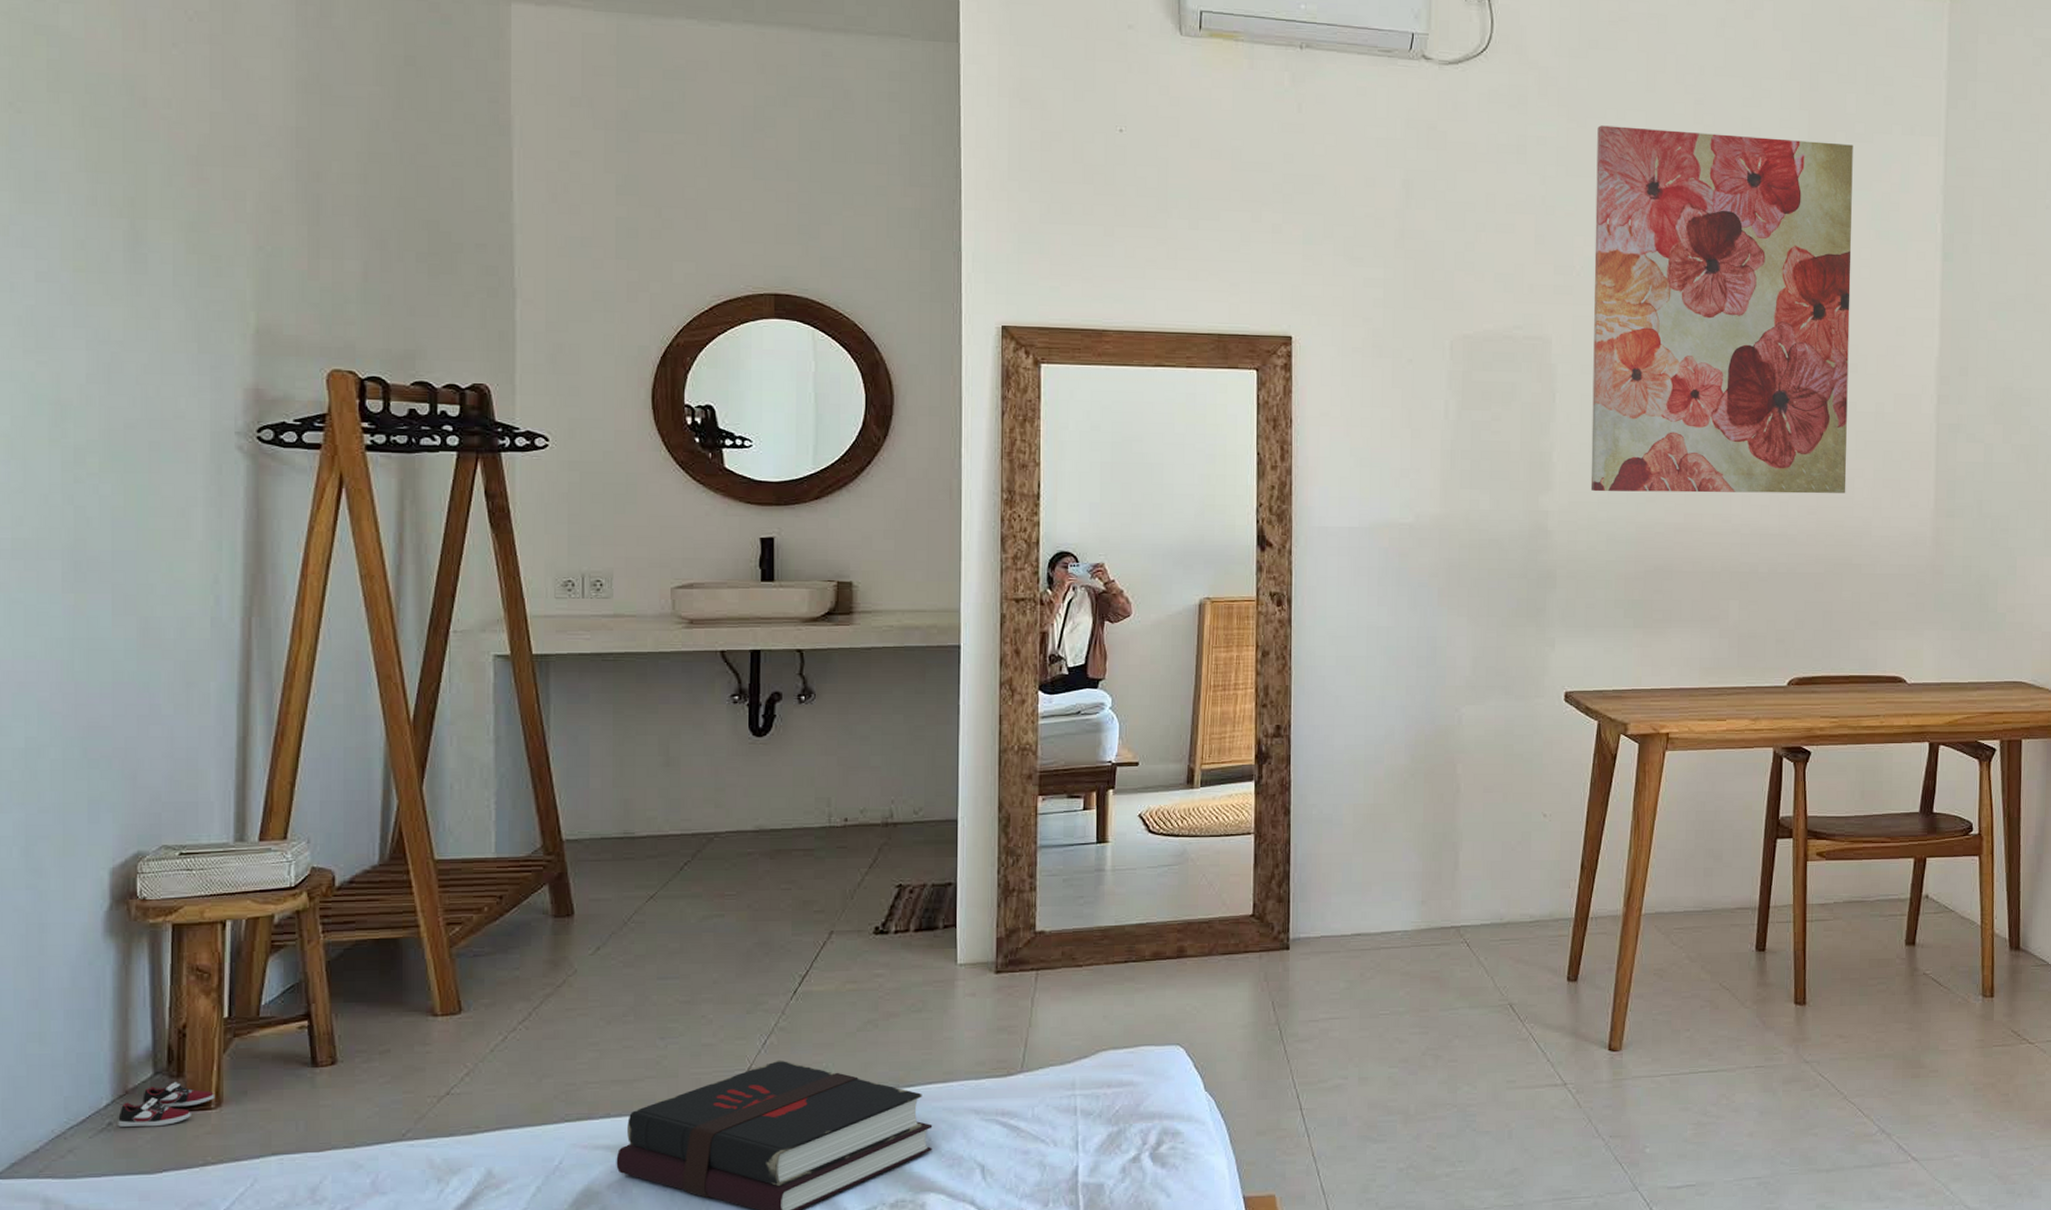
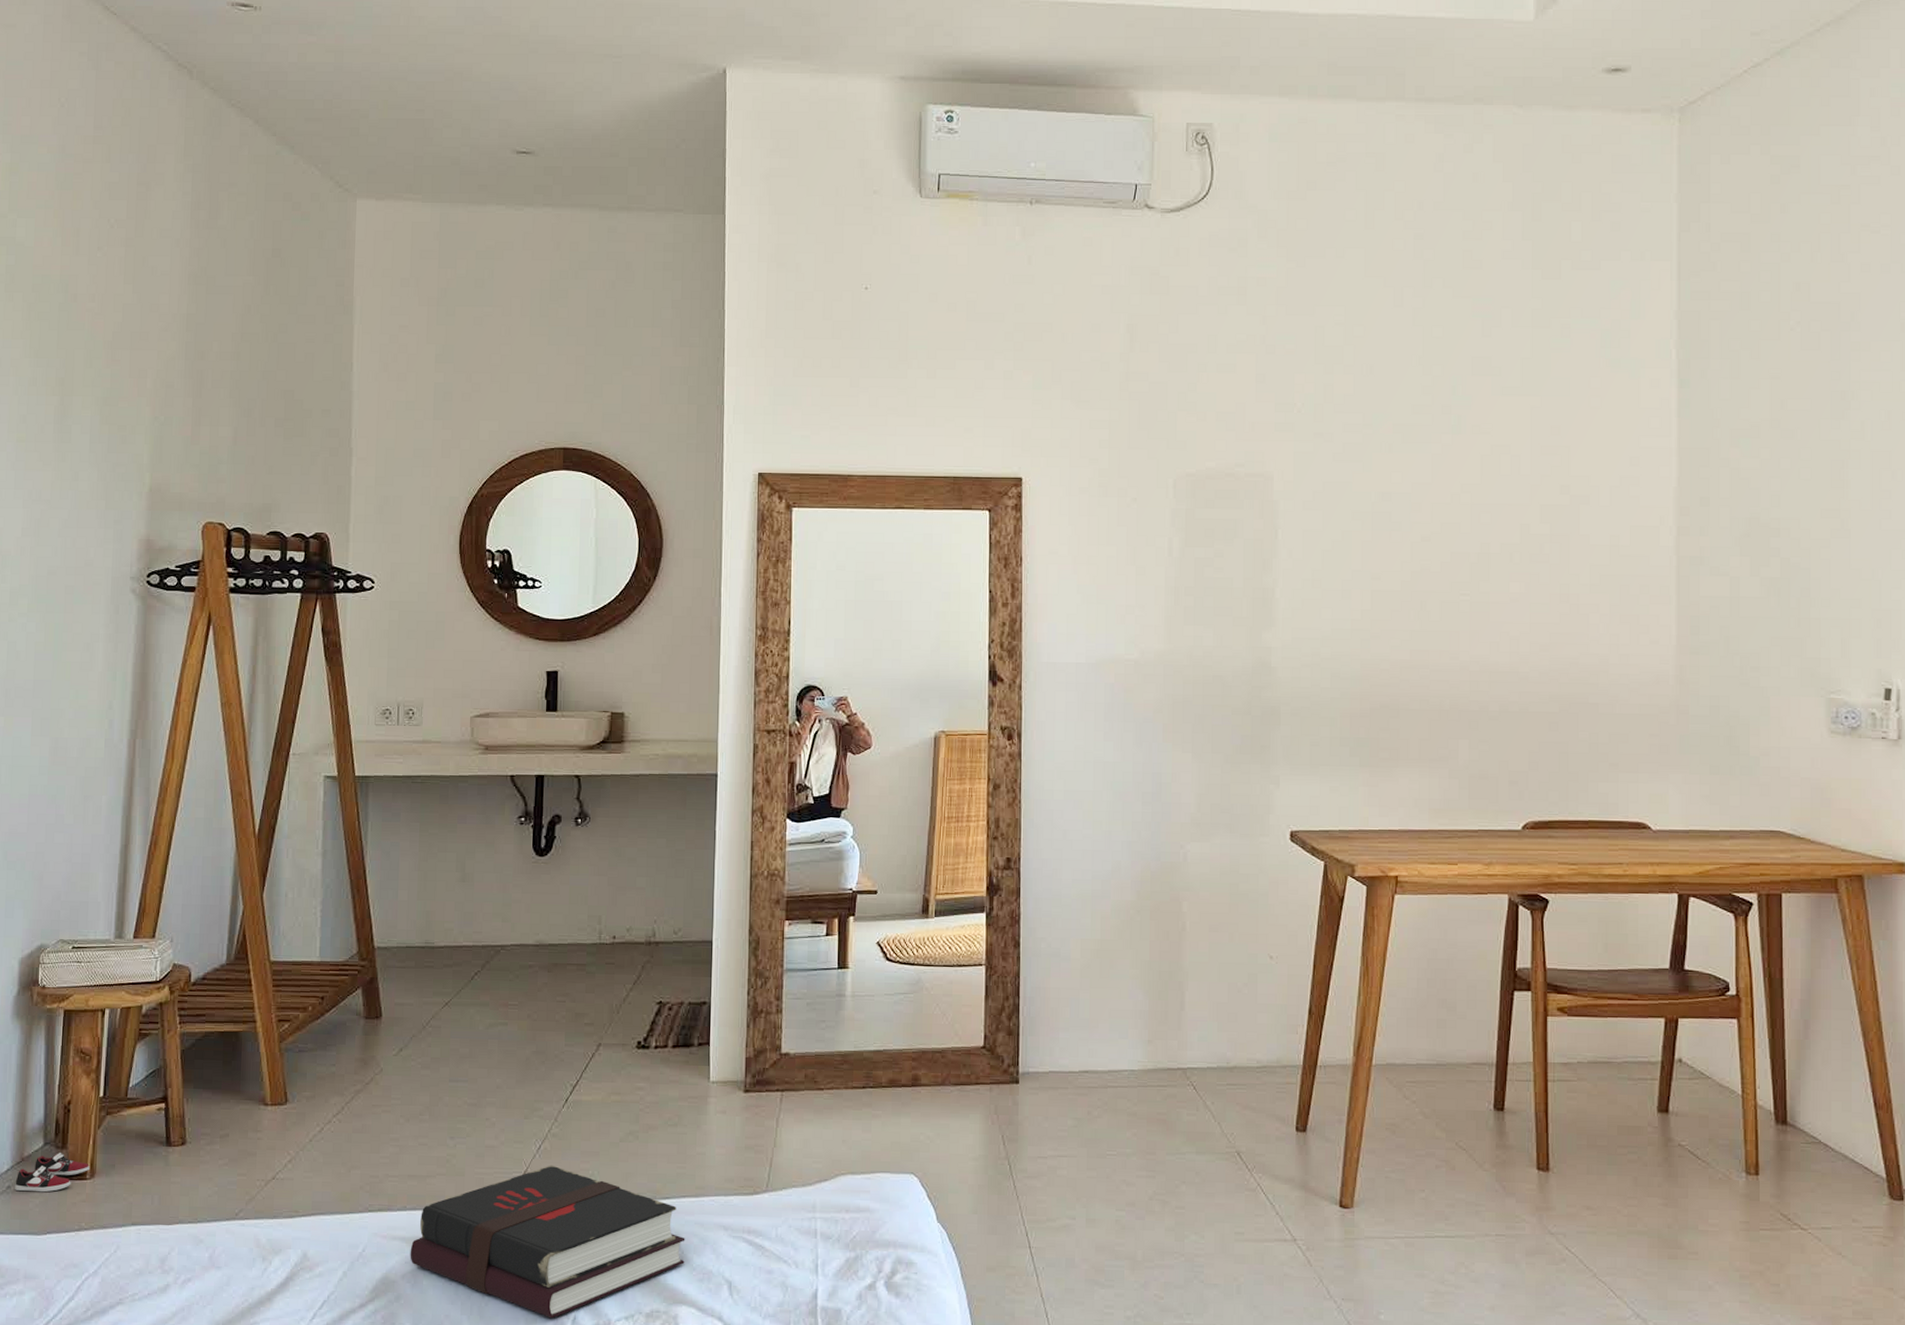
wall art: present [1590,125,1853,494] -> none [1314,264,1581,630]

